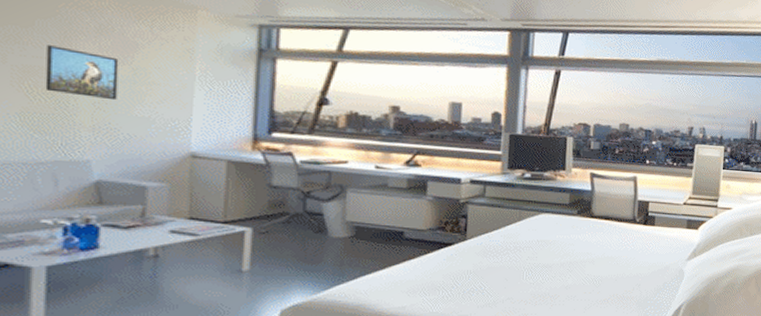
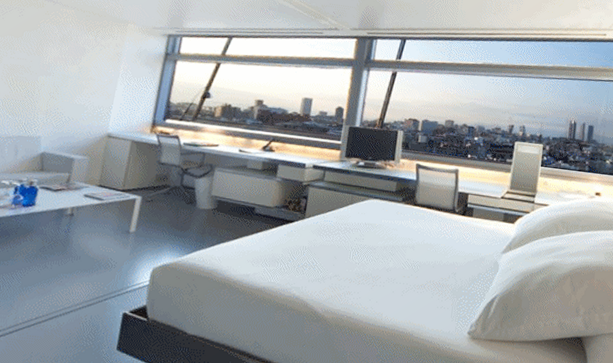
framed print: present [45,45,119,101] -> none [21,50,72,92]

